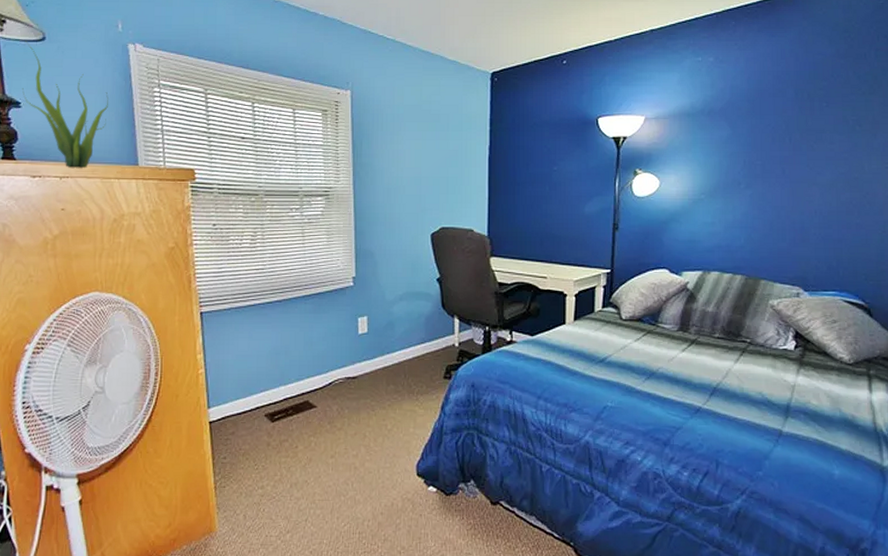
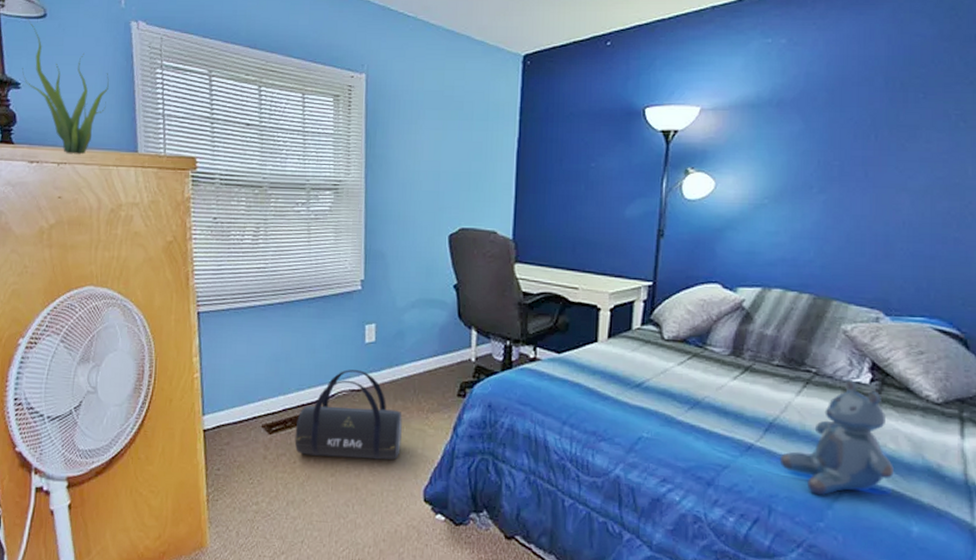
duffel bag: none [296,359,395,440] -> present [294,369,402,460]
stuffed animal: none [723,346,817,448] -> present [779,379,894,495]

